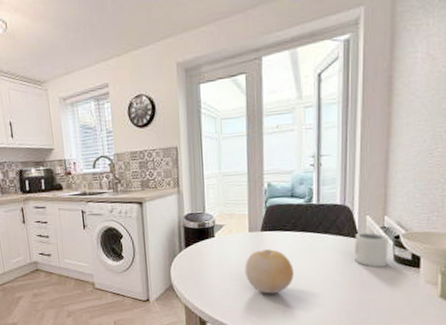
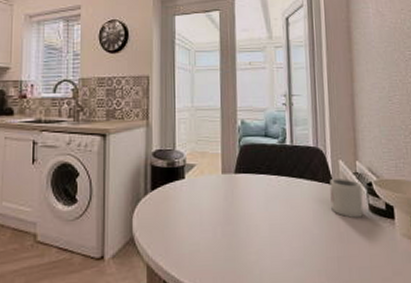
fruit: present [244,249,294,294] -> none [217,194,270,250]

